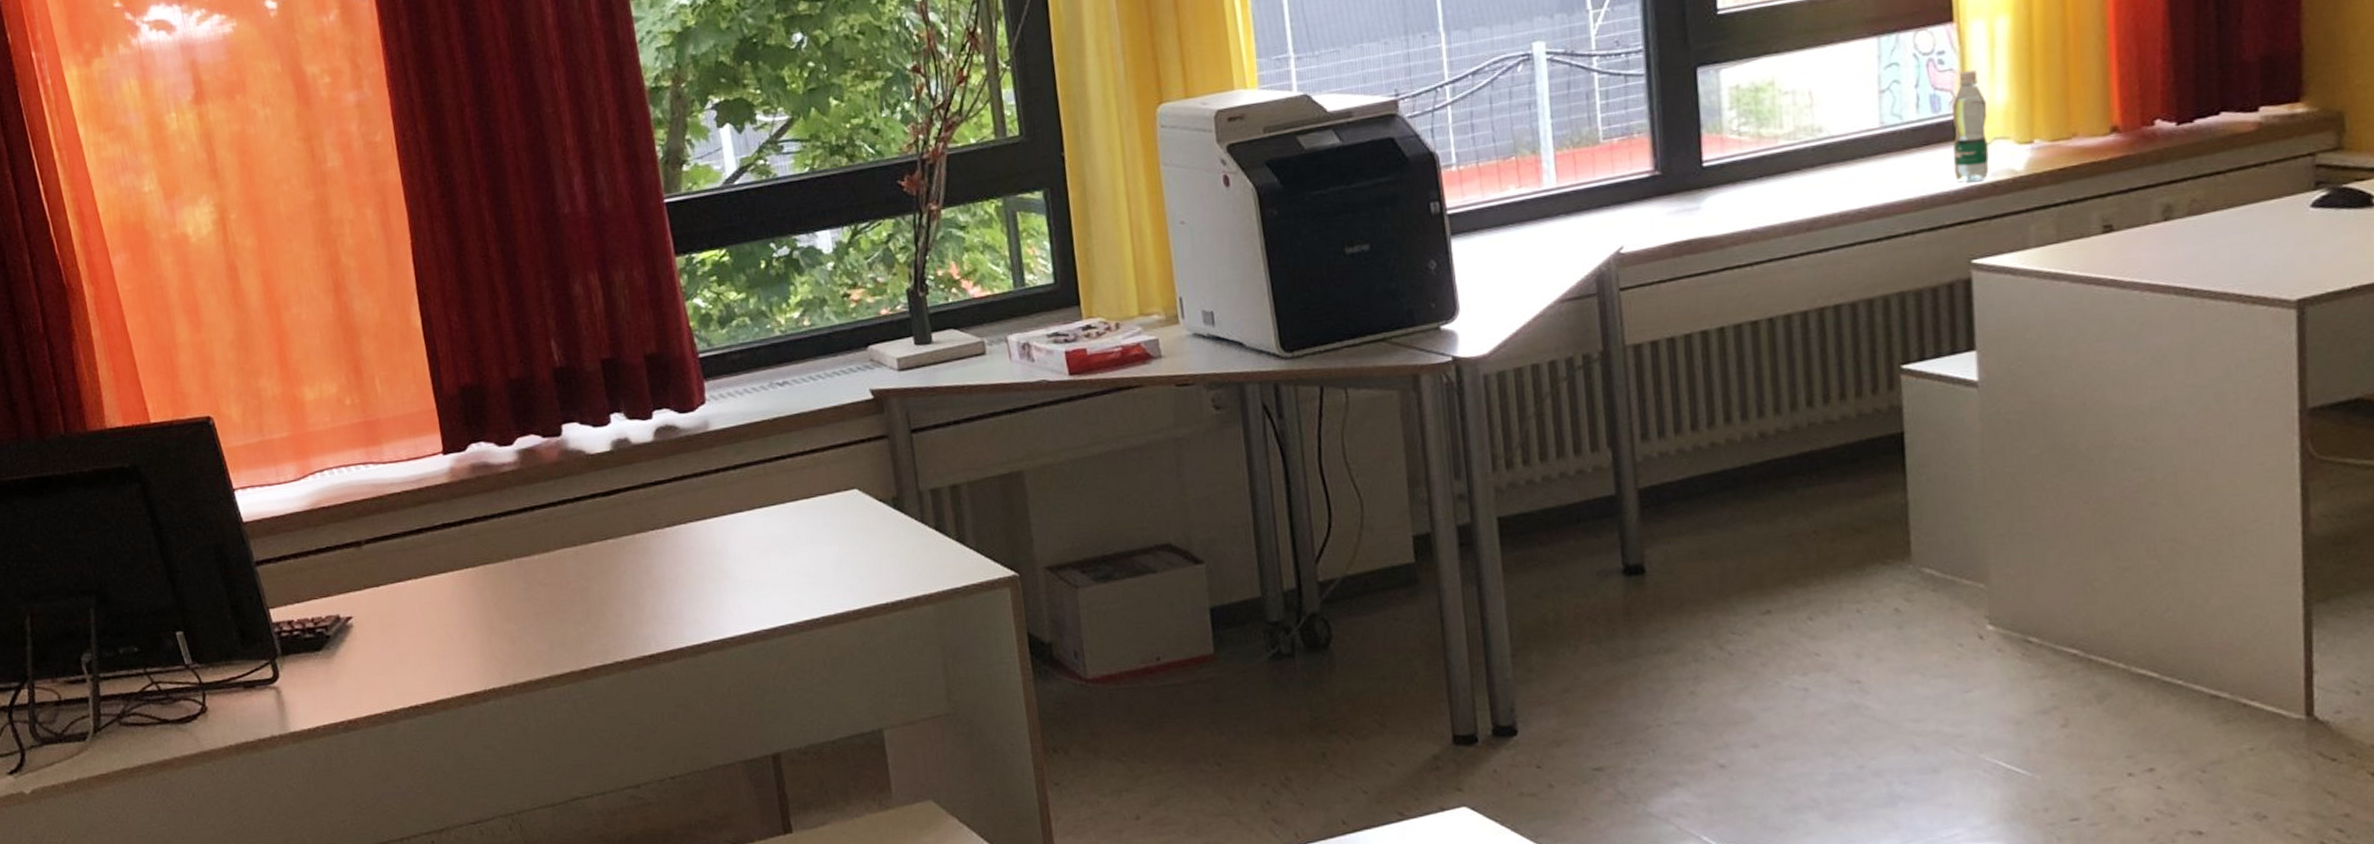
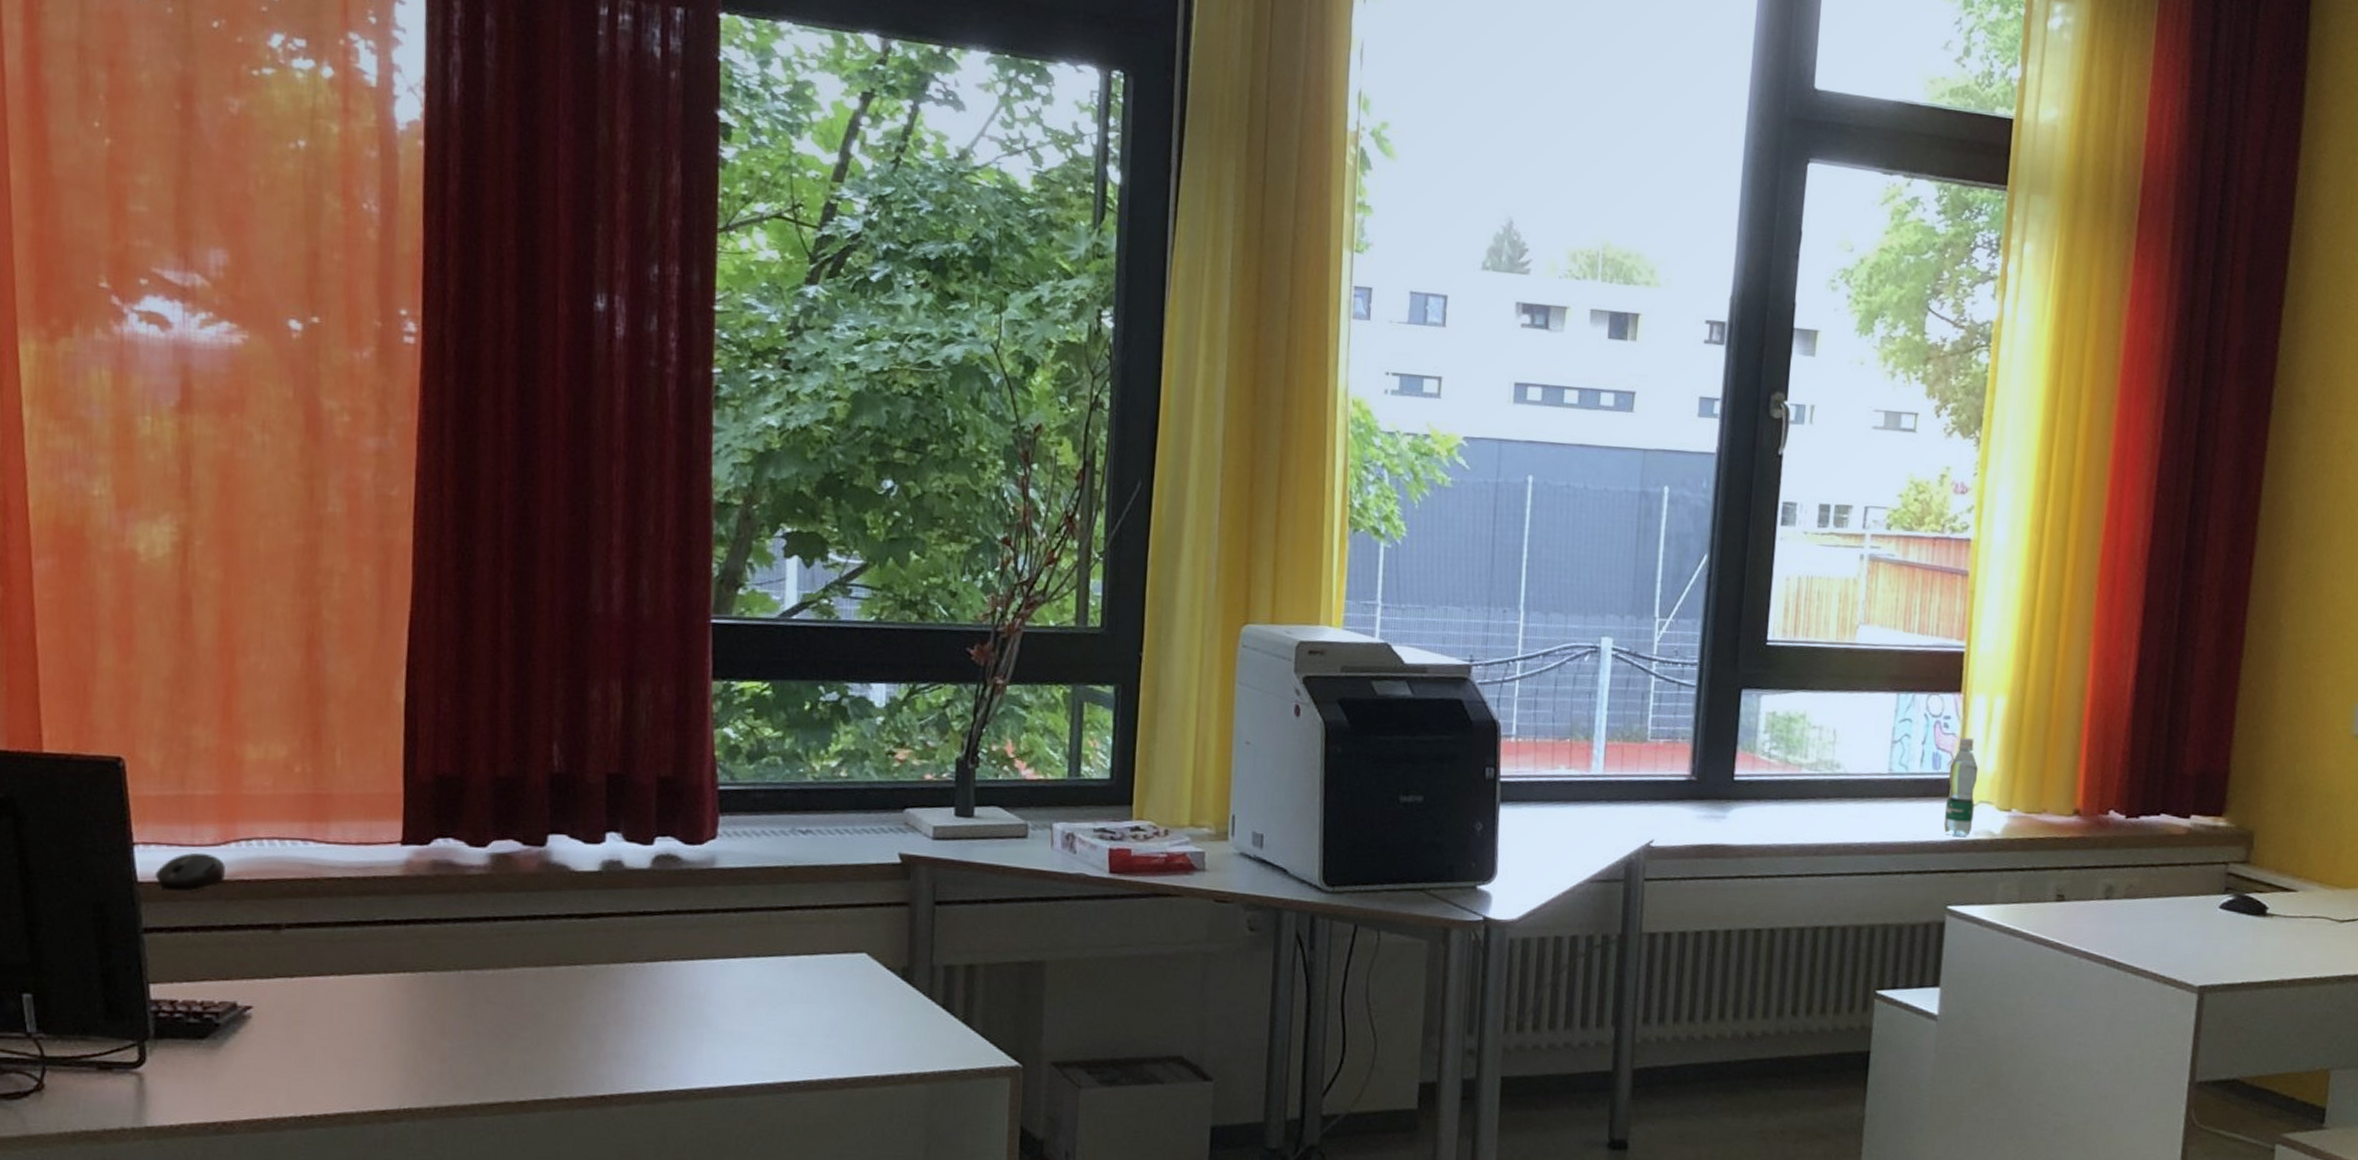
computer mouse: none [255,488,310,526] -> present [154,852,227,892]

